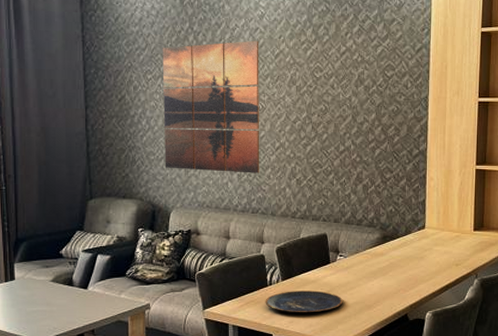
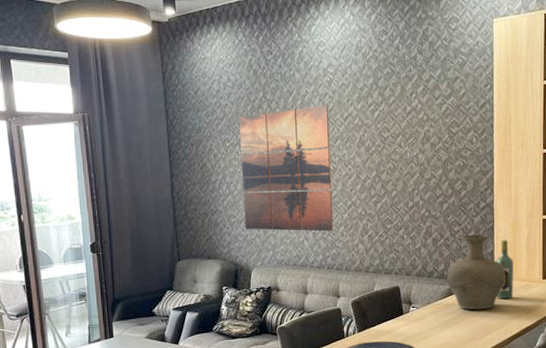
vase: none [377,183,436,261] -> present [447,234,505,310]
wine bottle: none [427,189,446,251] -> present [496,239,514,300]

